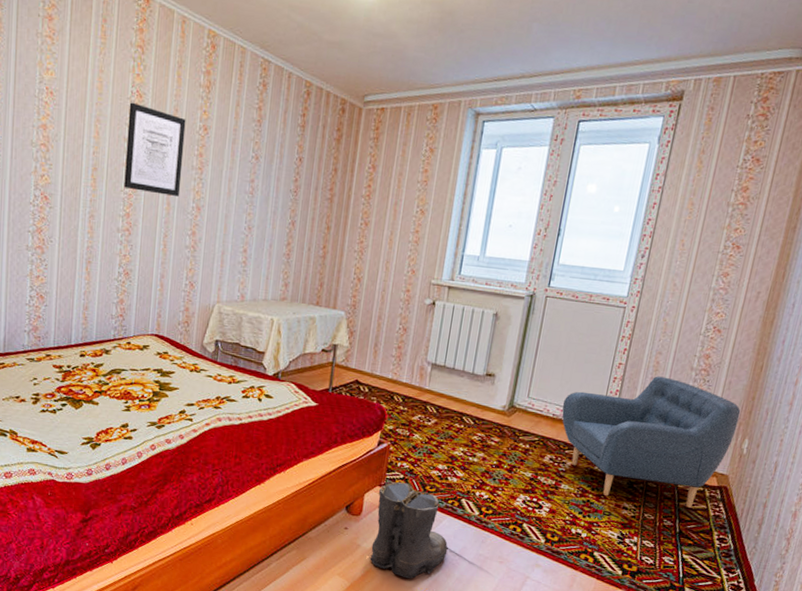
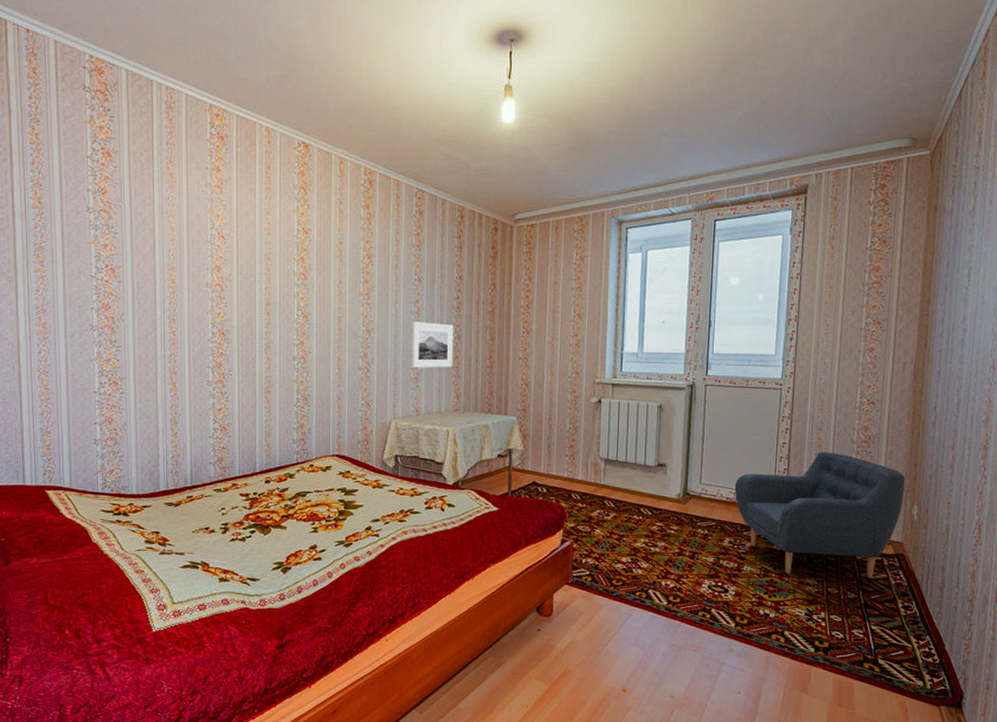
wall art: present [124,102,186,196] -> none [296,239,350,322]
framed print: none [240,202,289,254] -> present [411,321,454,368]
boots: present [368,481,448,579] -> none [563,578,641,676]

